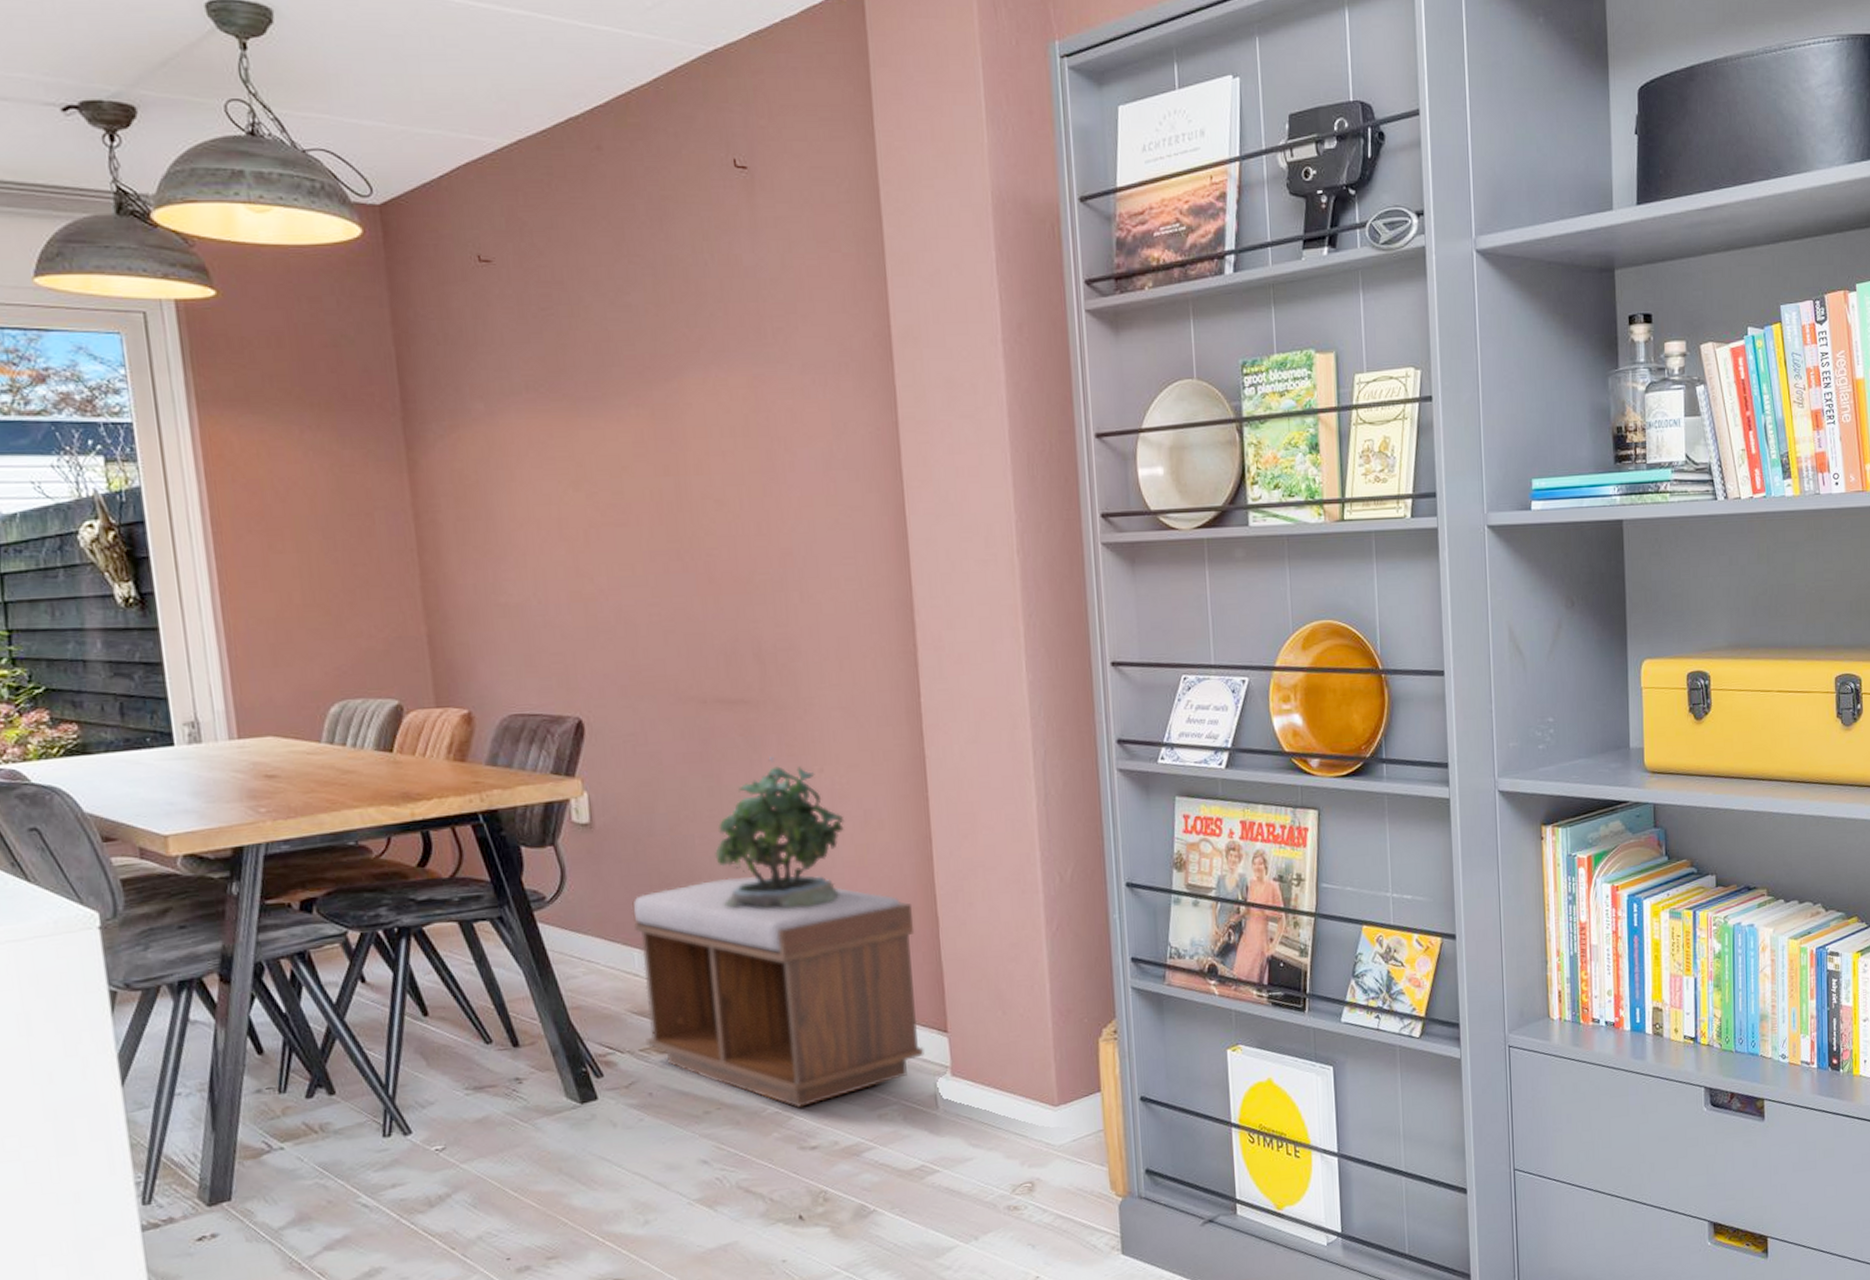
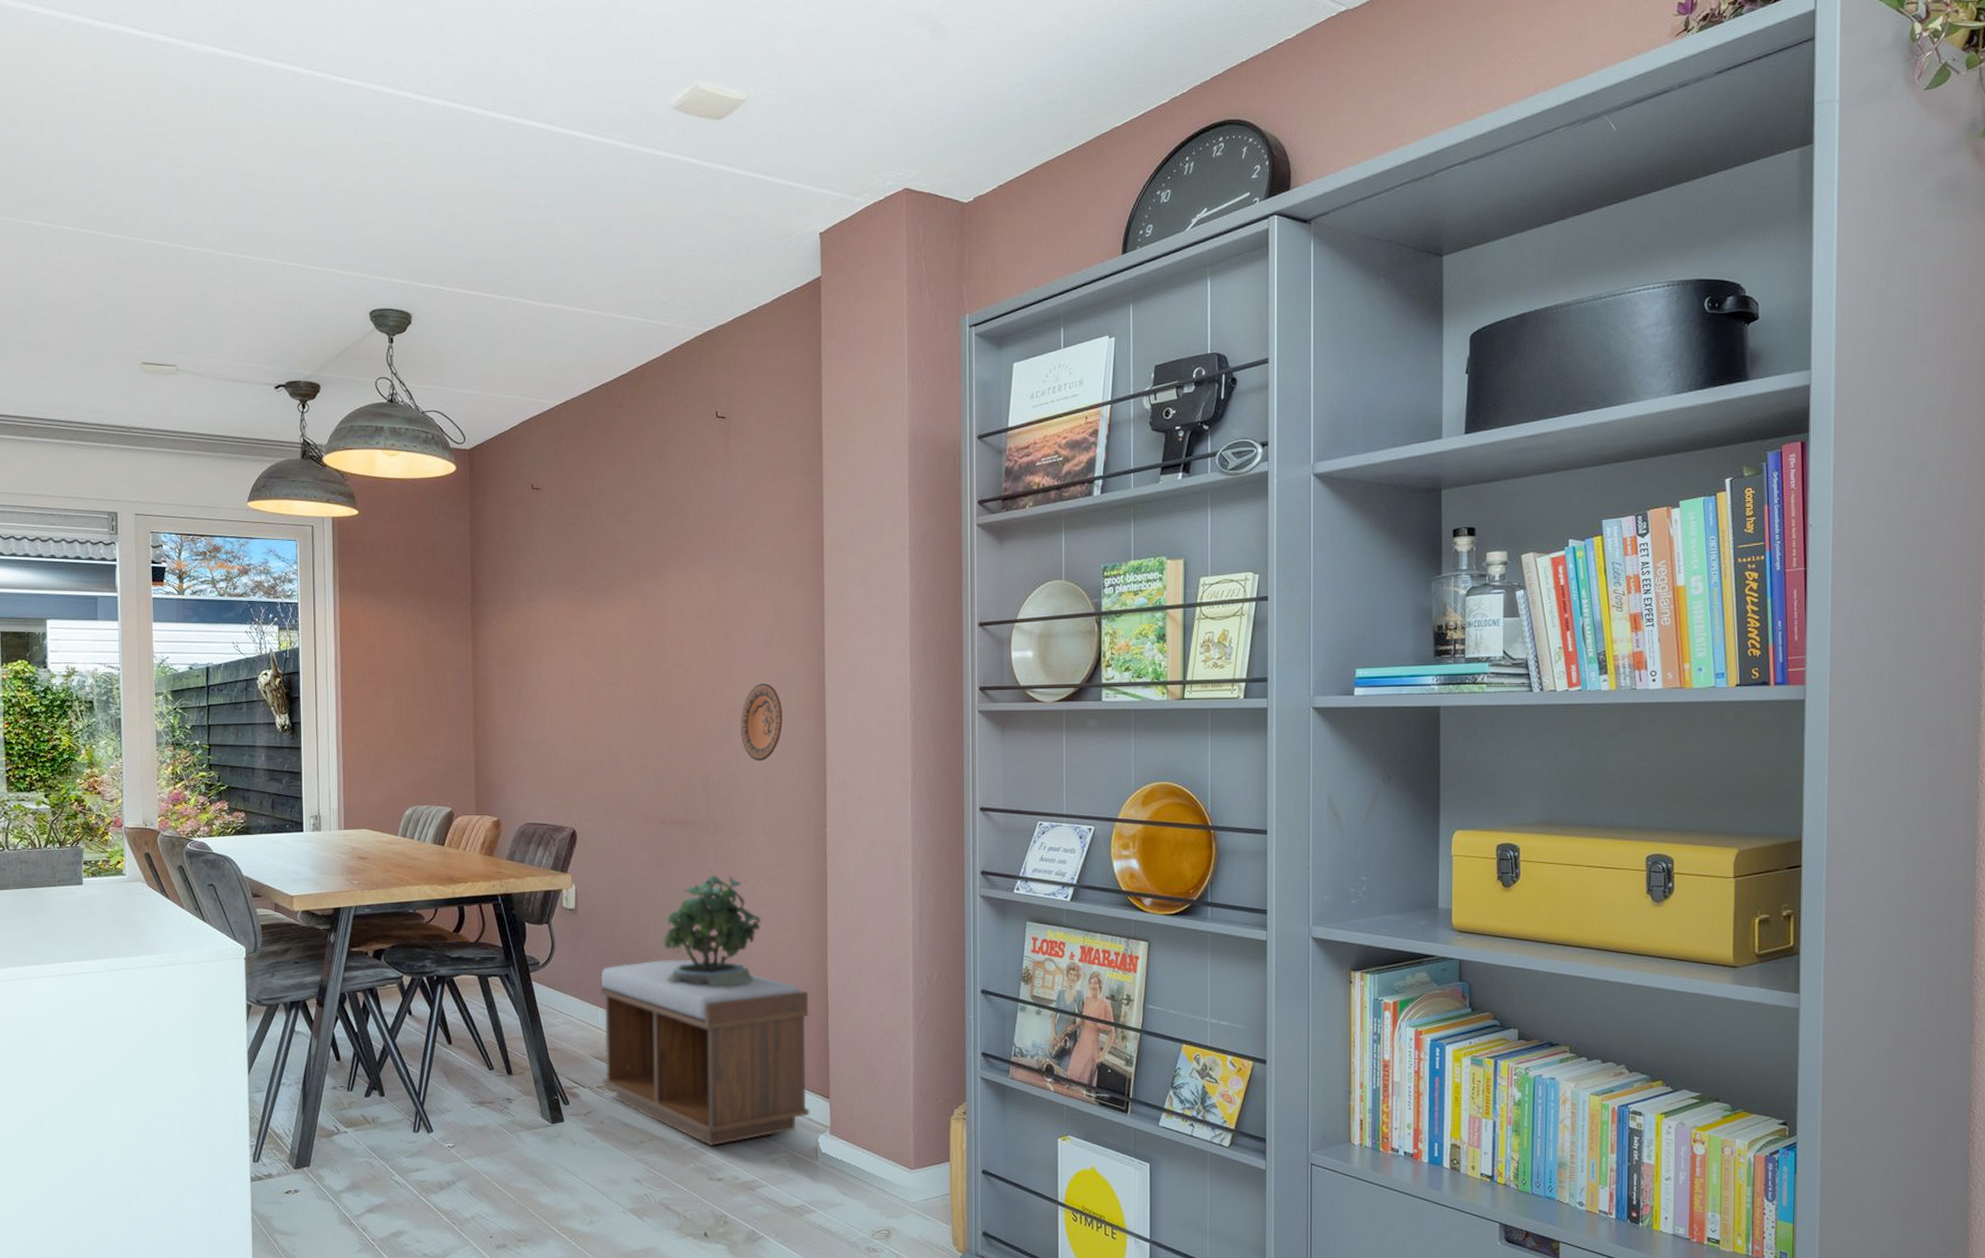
decorative plate: none [797,517,854,618] -> present [740,683,783,762]

